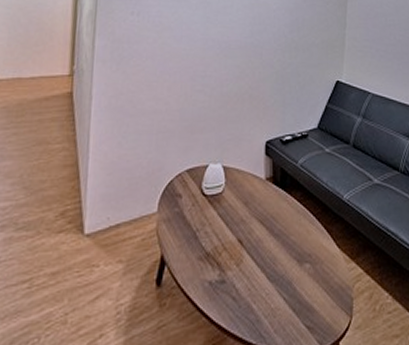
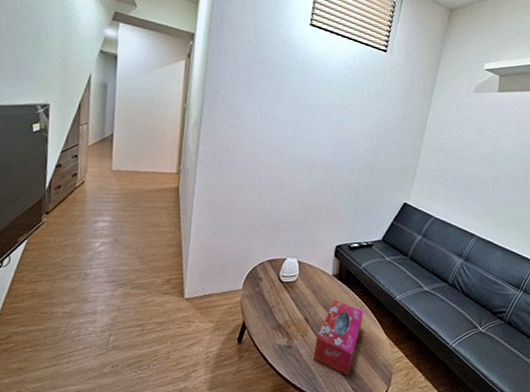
tissue box: none [253,210,309,311] -> present [312,300,364,376]

